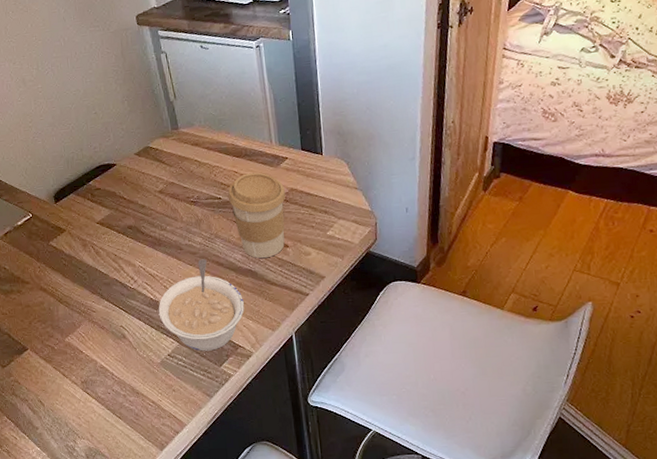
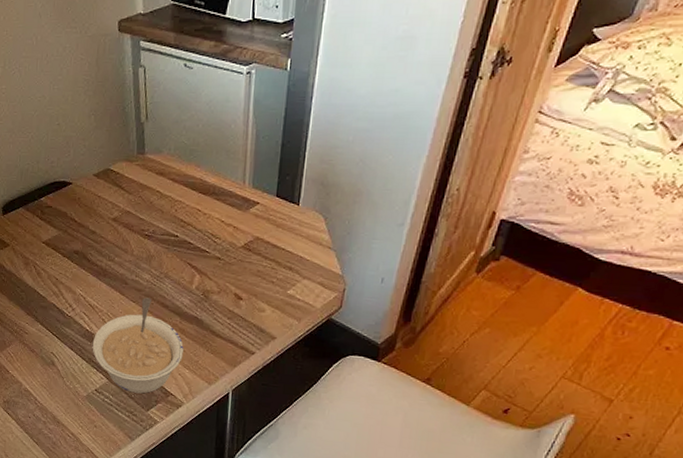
coffee cup: present [227,172,286,259] -> none [185,213,250,308]

